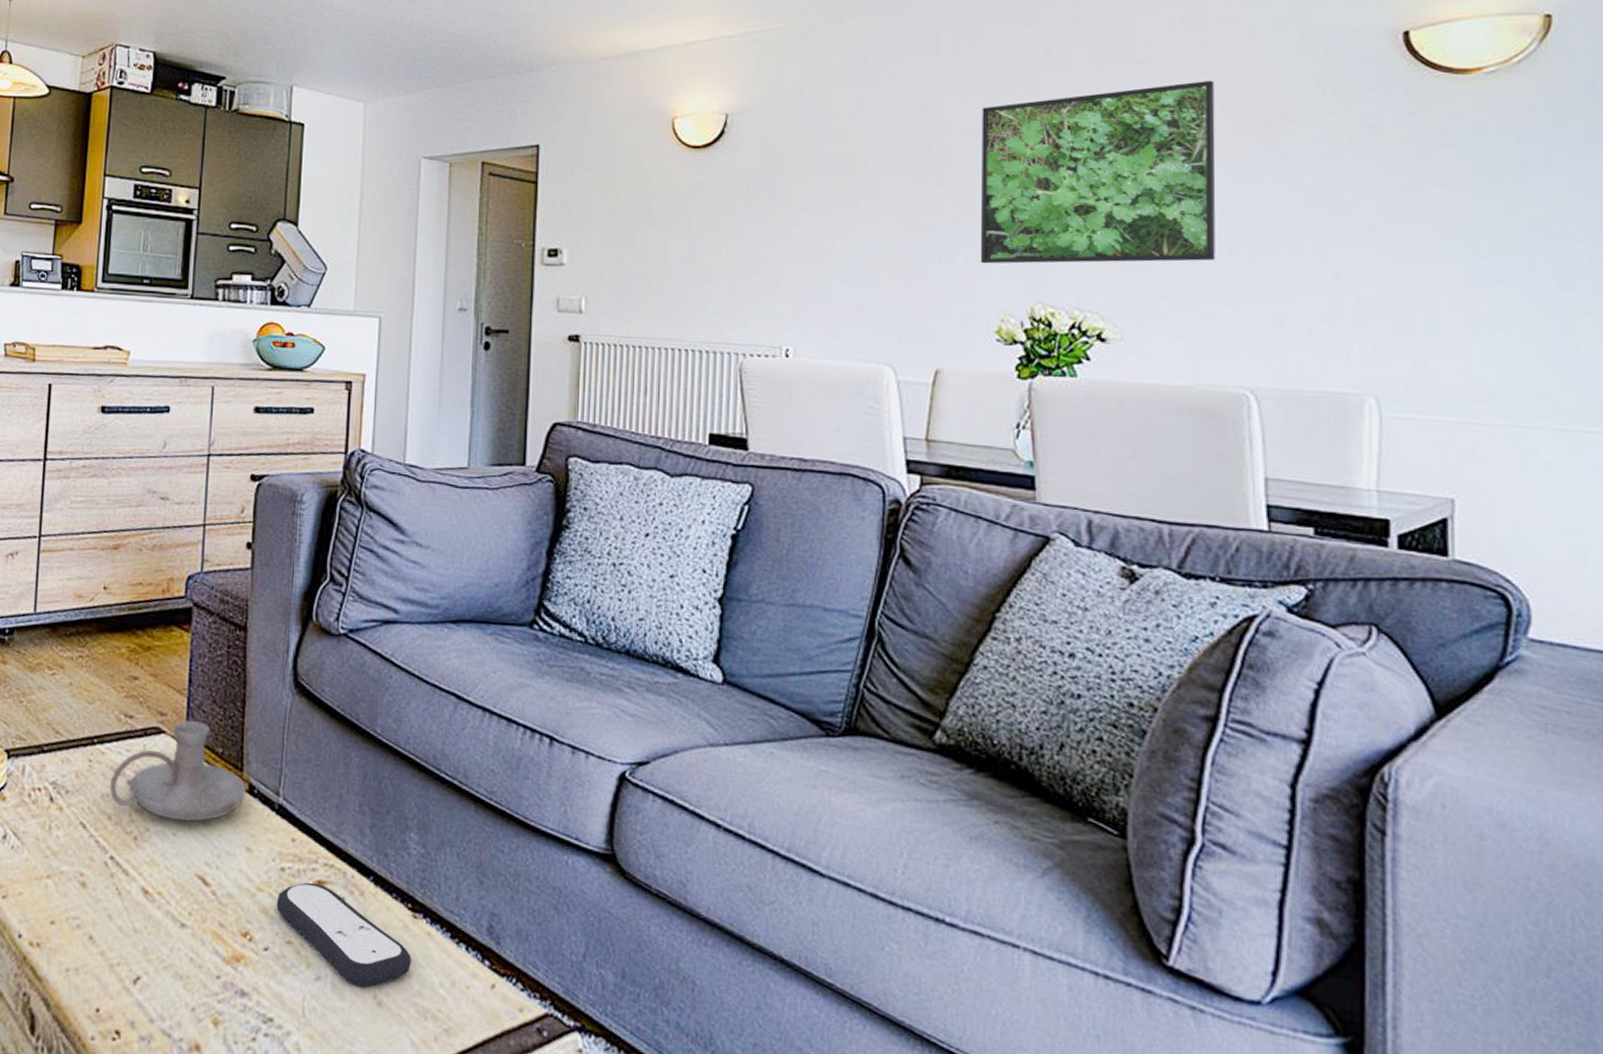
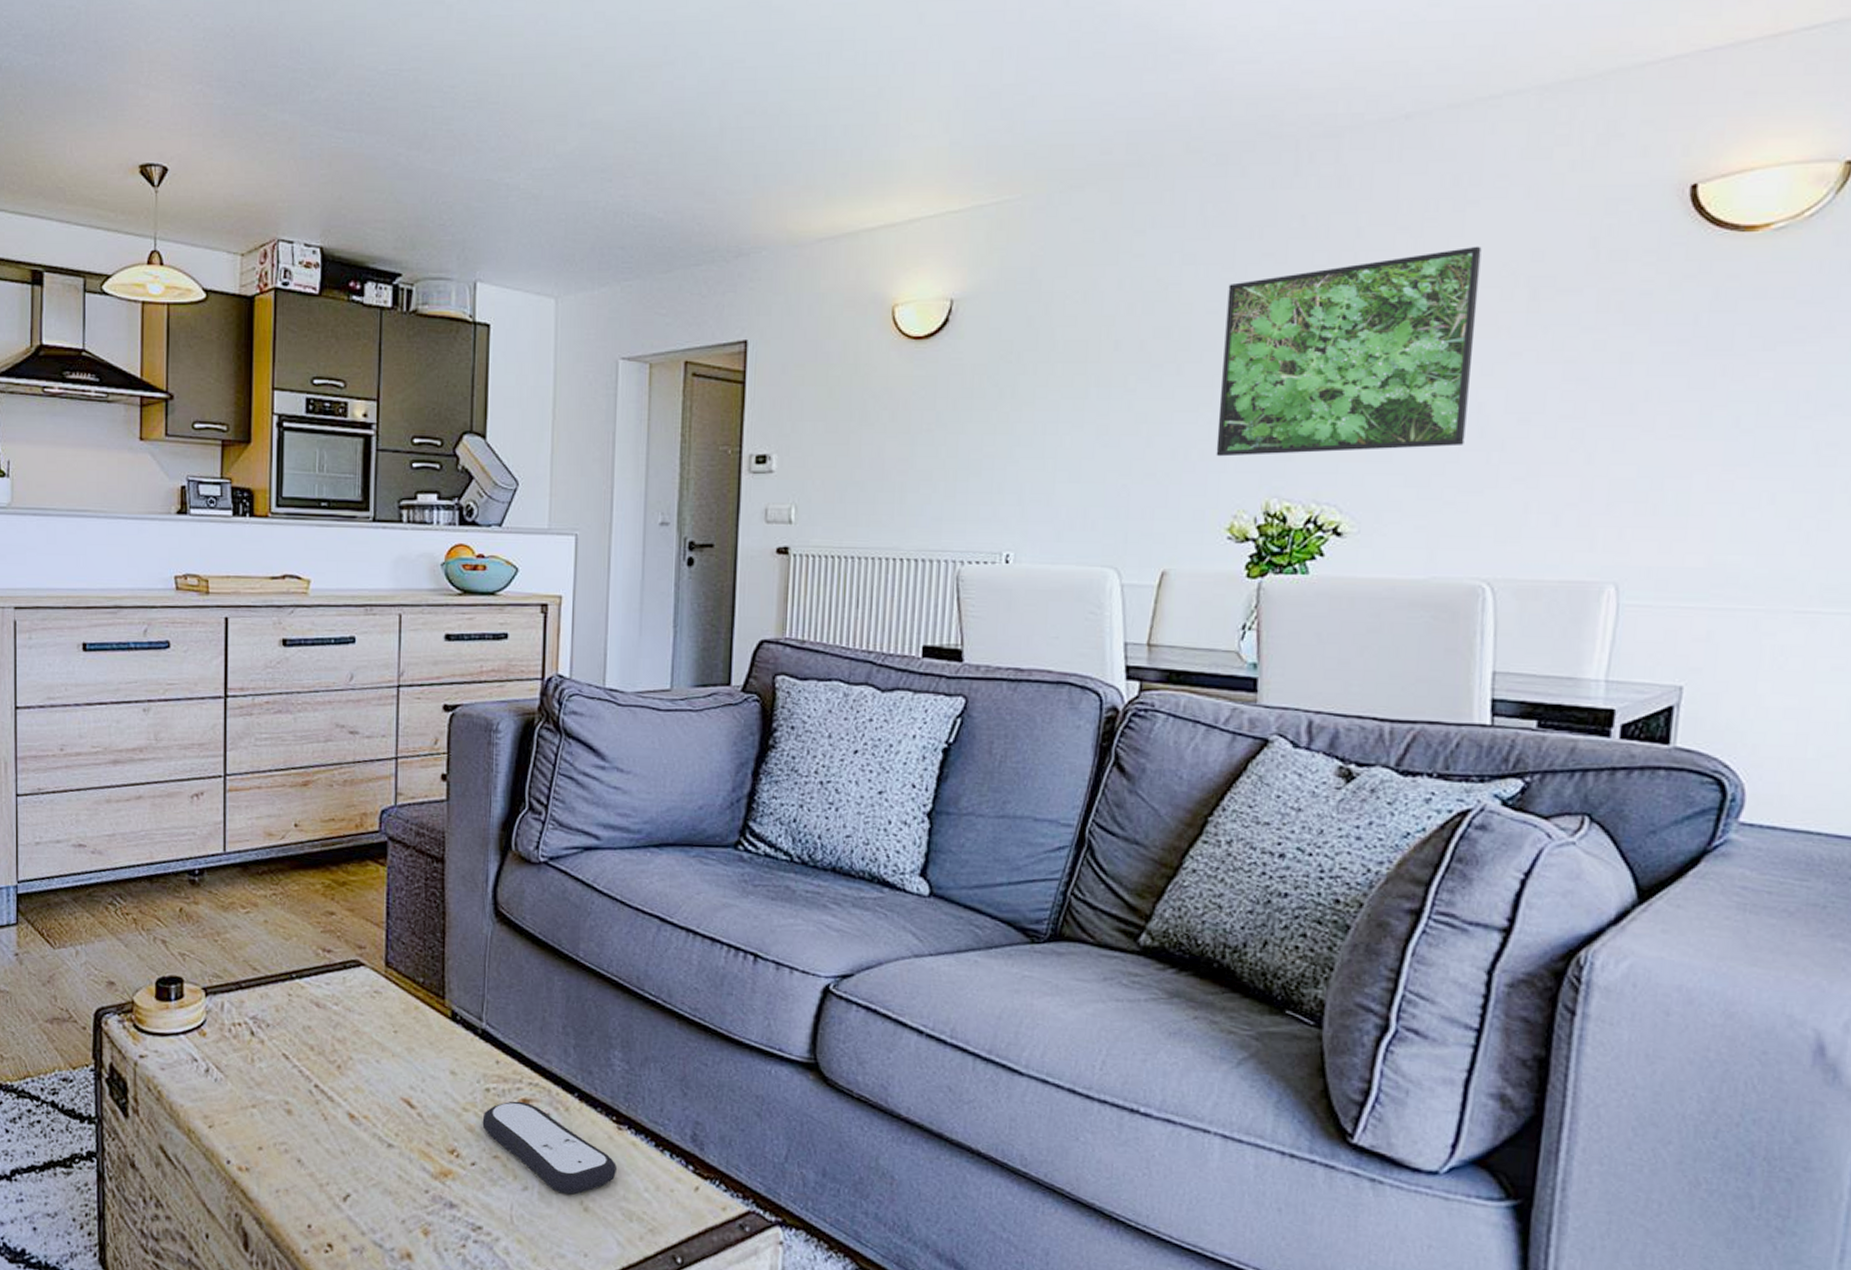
candle holder: present [109,720,246,822] -> none [310,952,449,1049]

